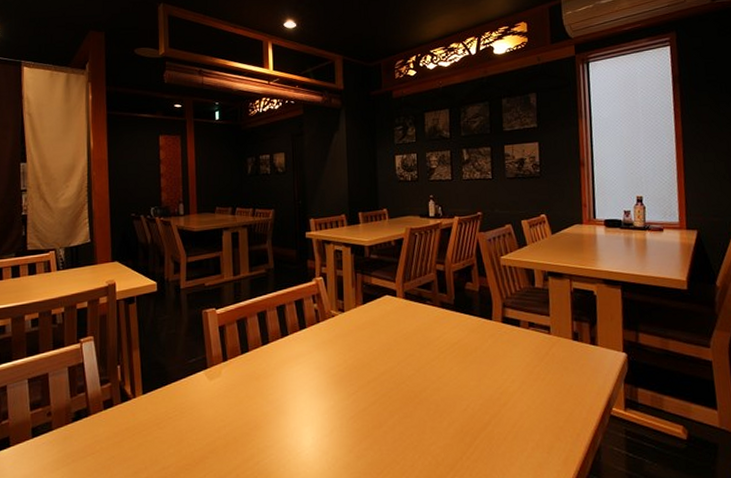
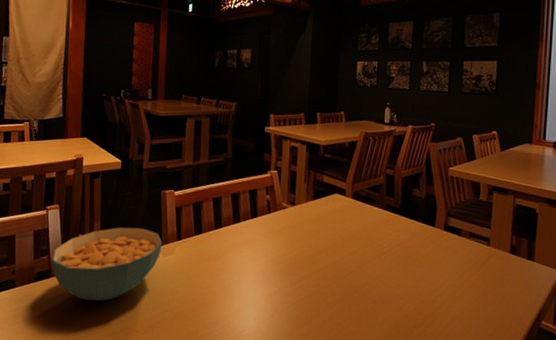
cereal bowl: none [90,352,208,436] -> present [52,227,163,301]

